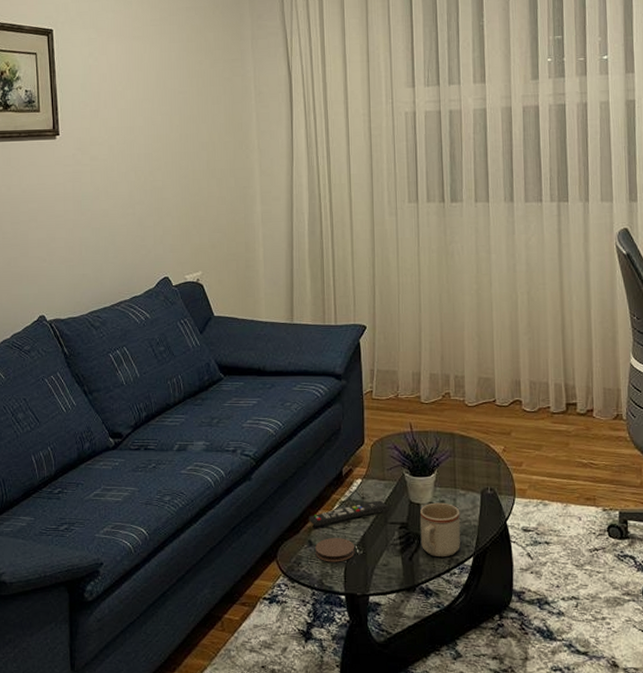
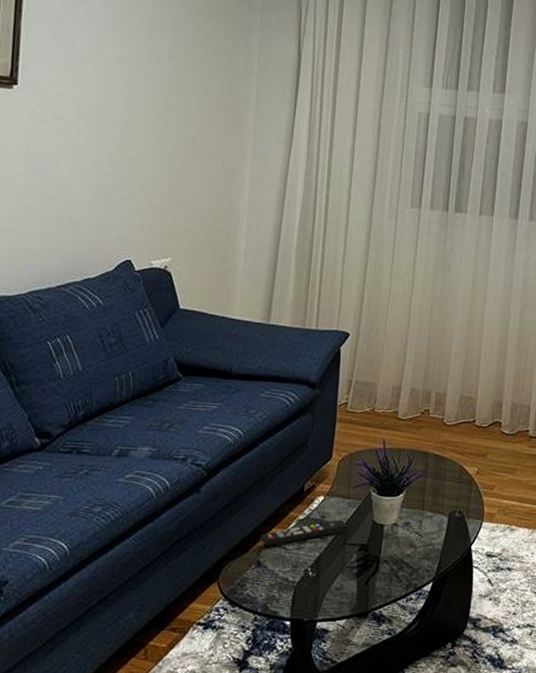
coaster: present [315,538,355,562] -> none [263,559,308,585]
mug: present [419,502,461,558] -> none [380,524,425,582]

